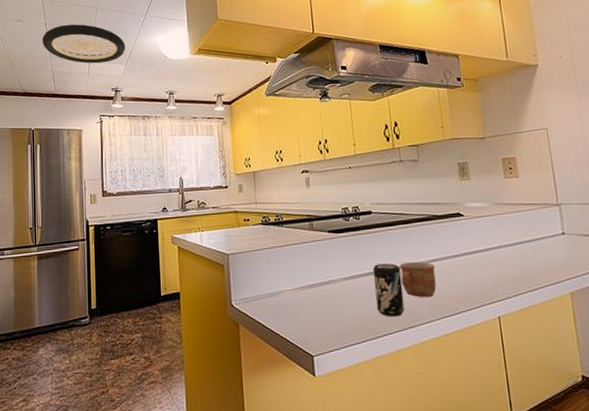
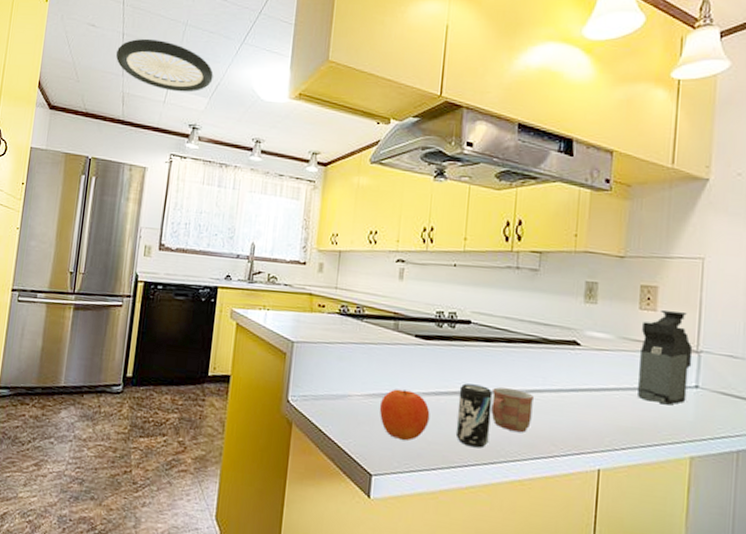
fruit: none [309,278,353,322] -> present [379,389,430,441]
coffee maker: none [510,175,557,253] -> present [638,311,693,405]

